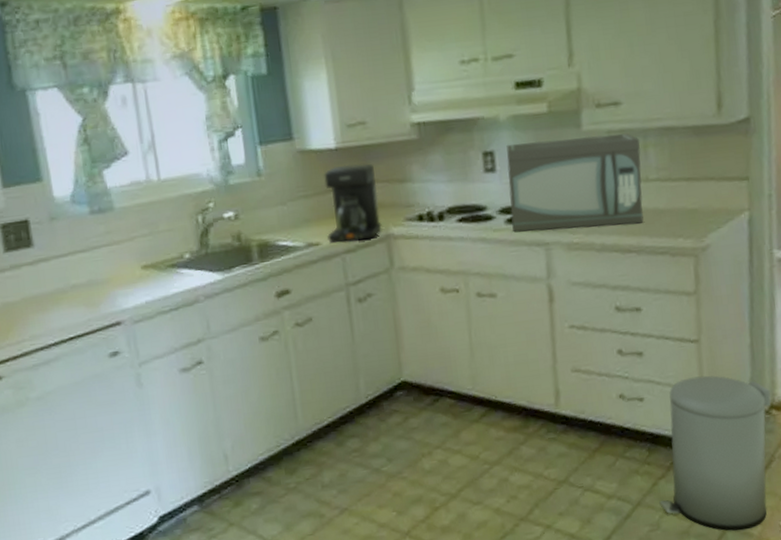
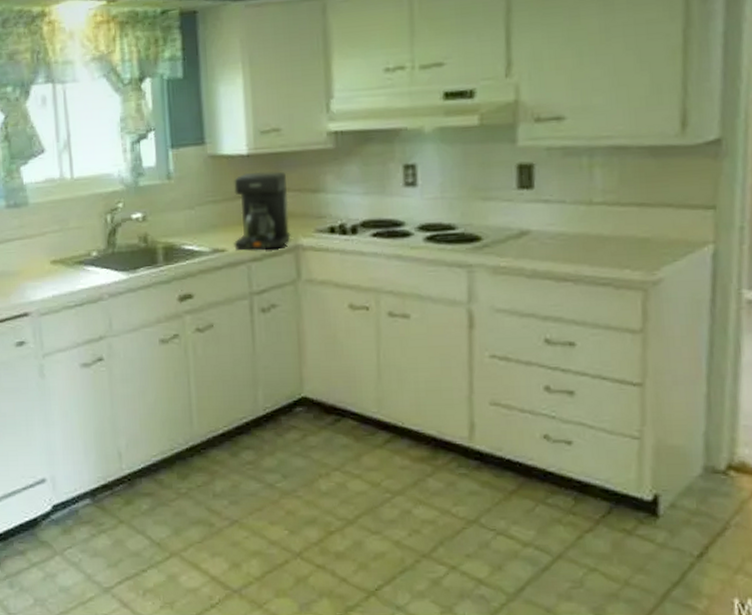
microwave: present [506,134,644,232] -> none [430,151,585,252]
pedal bin: present [659,375,771,531] -> none [584,424,729,601]

